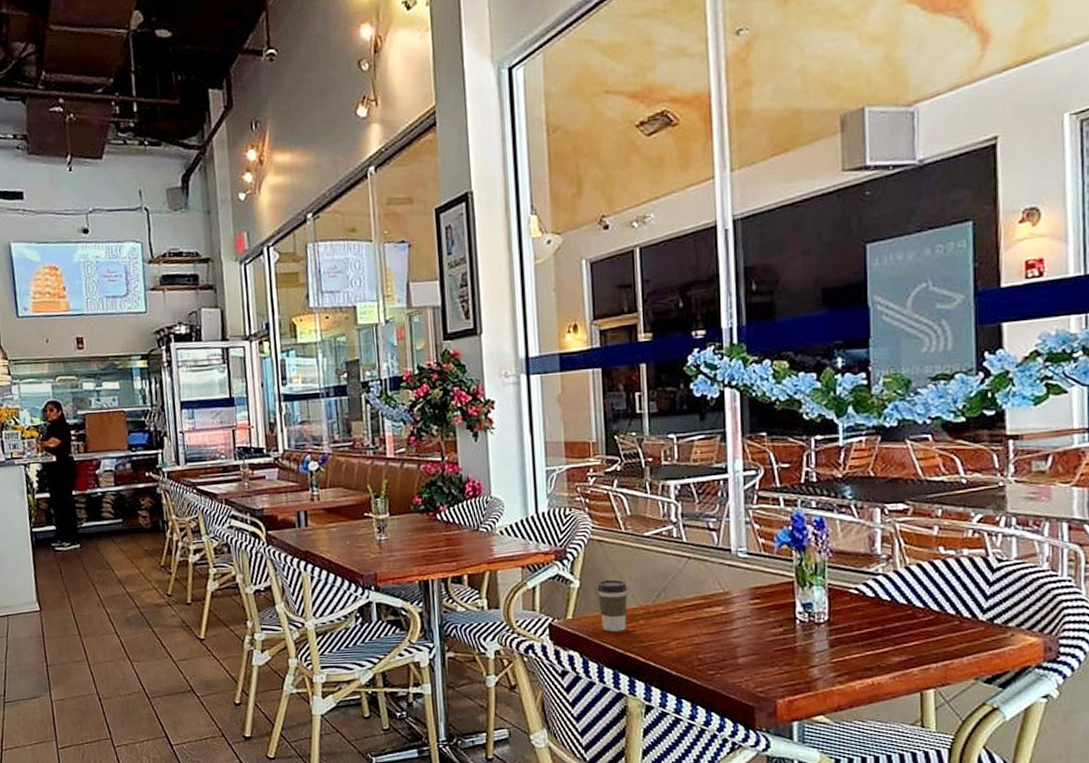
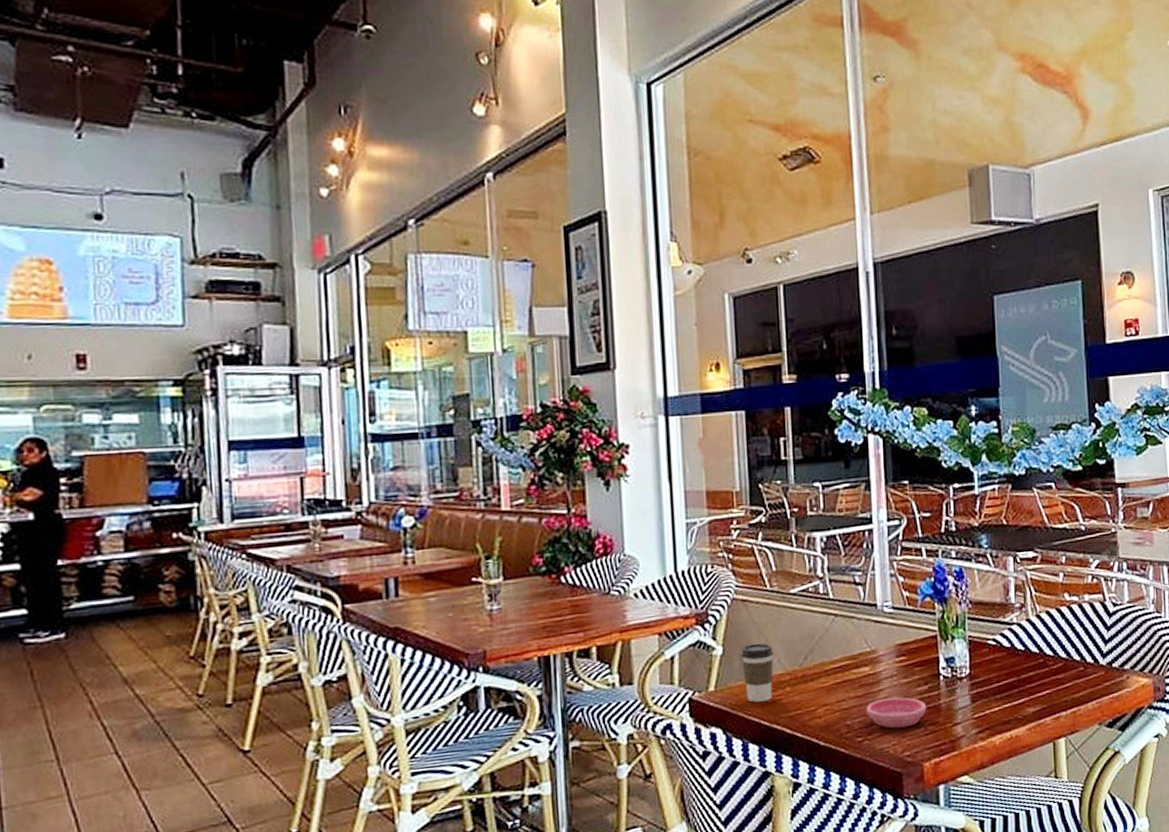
saucer: none [718,637,782,665] -> present [866,697,927,728]

